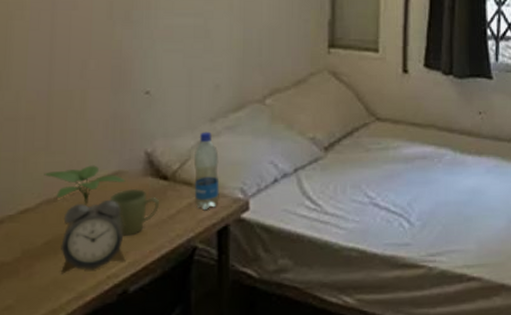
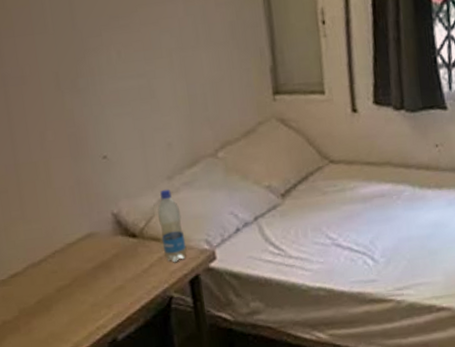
plant: present [44,165,126,205] -> none [25,229,99,266]
alarm clock: present [61,199,126,274] -> none [49,259,111,328]
mug: present [109,188,160,236] -> none [87,247,134,291]

